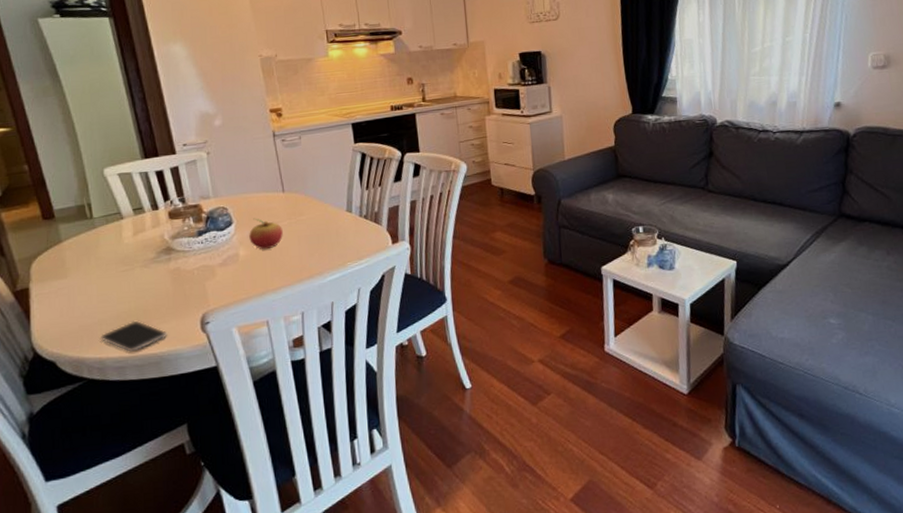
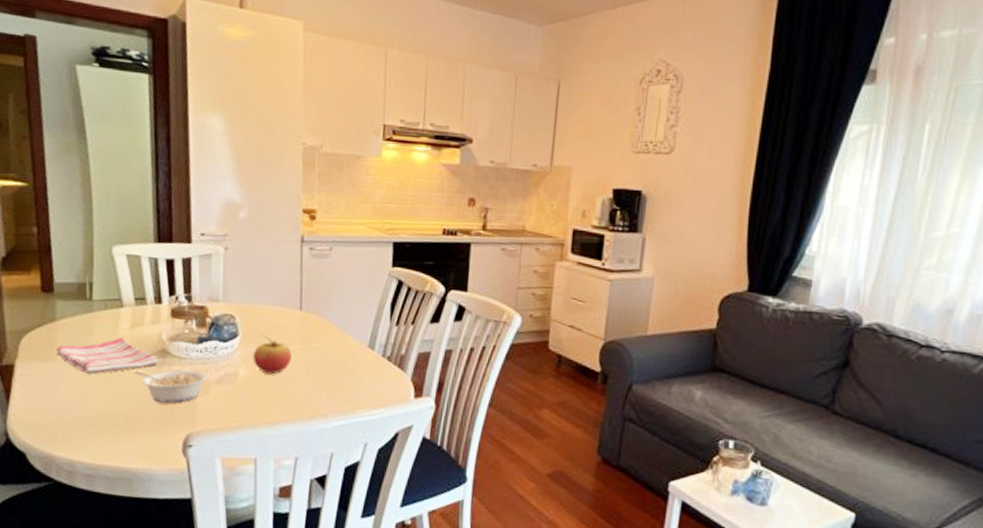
dish towel: none [67,244,165,282] -> present [56,337,158,374]
smartphone: present [101,320,168,352] -> none [76,425,146,462]
legume: none [144,259,213,292] -> present [134,369,209,404]

